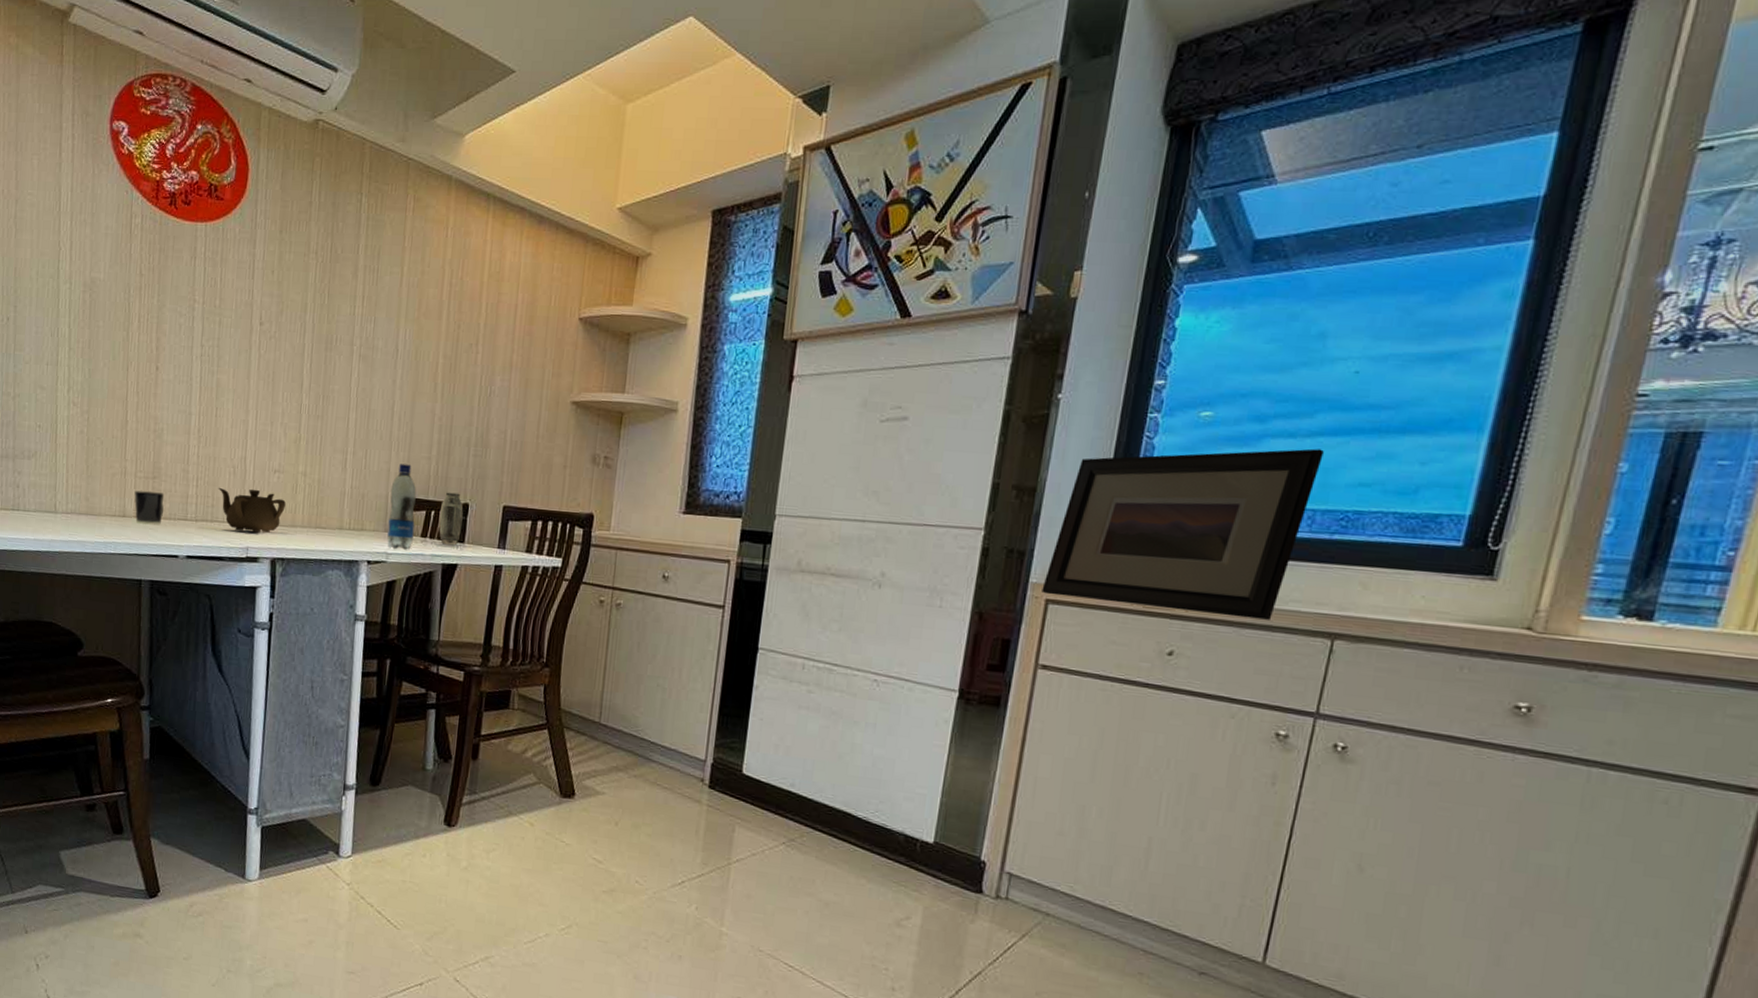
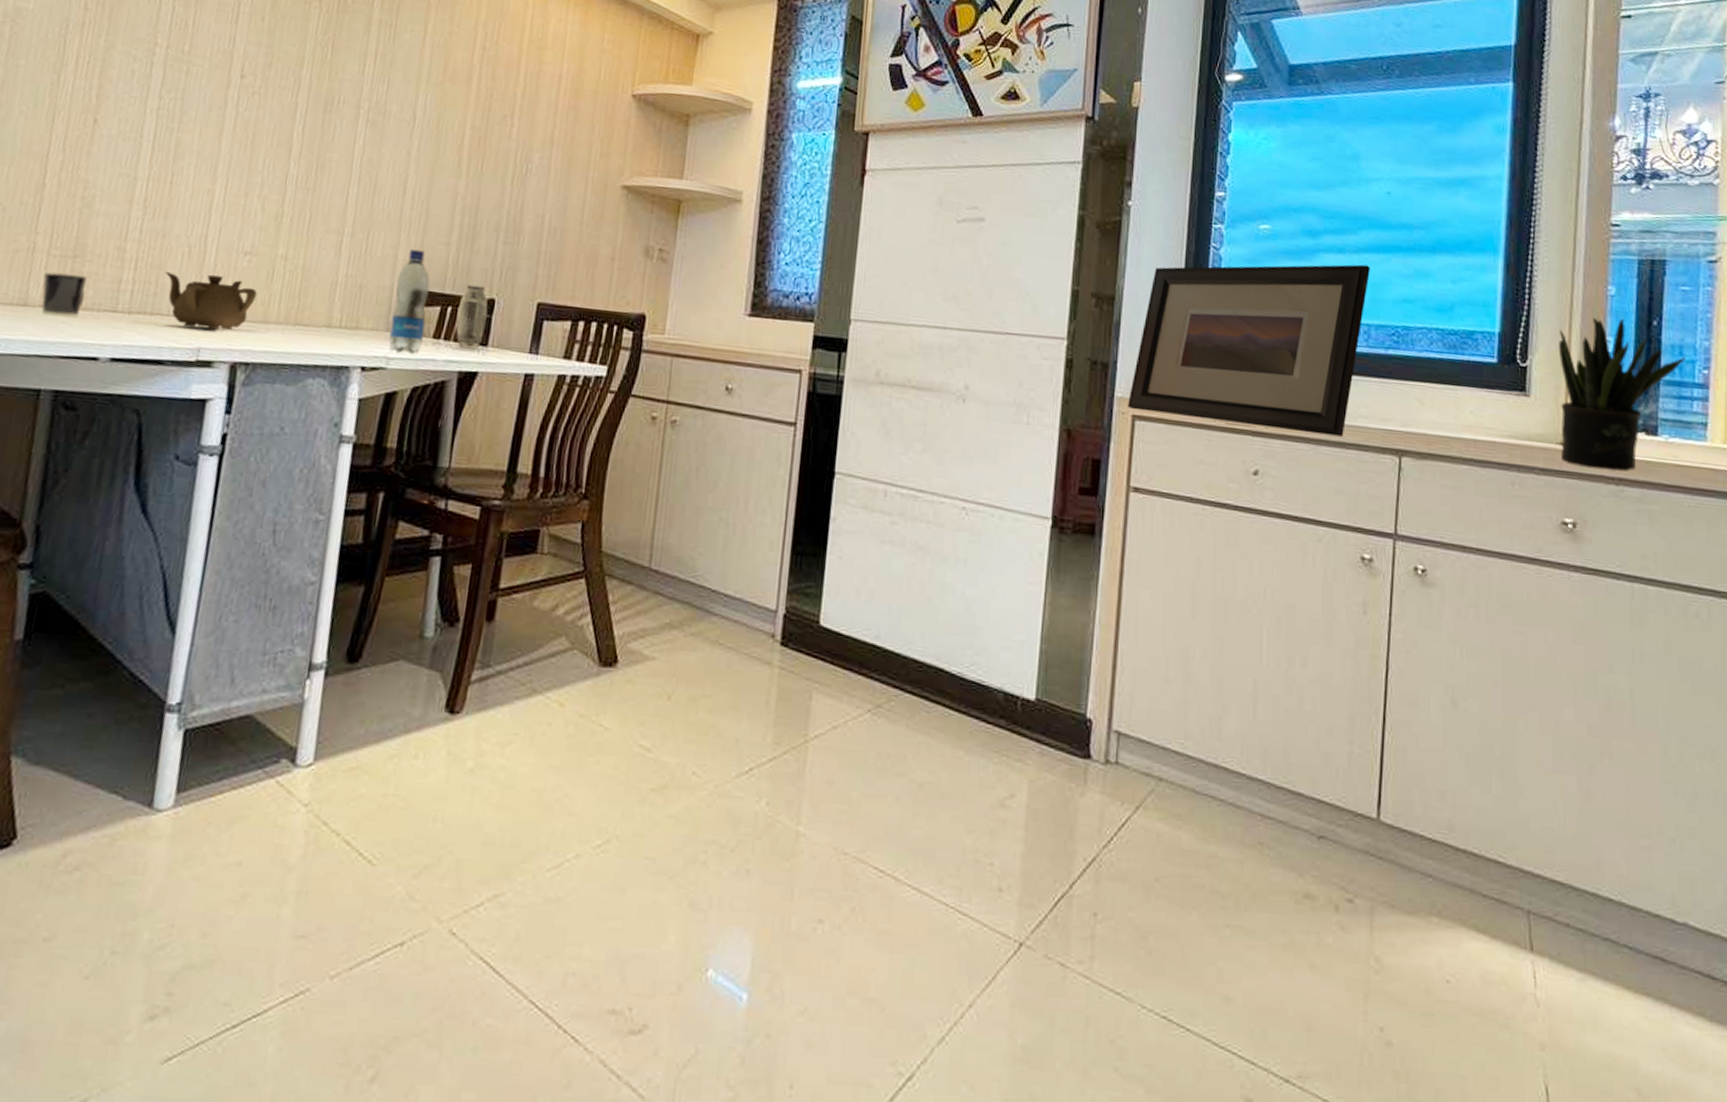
potted plant: none [1524,497,1709,658] -> present [1559,318,1687,472]

